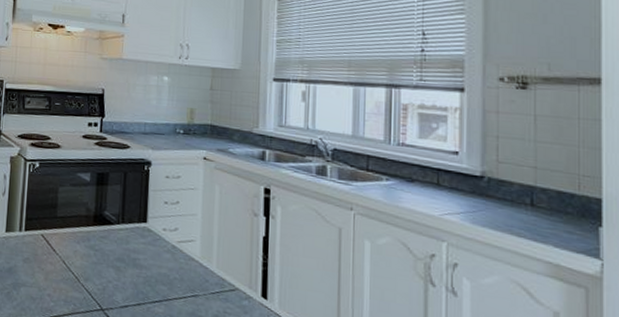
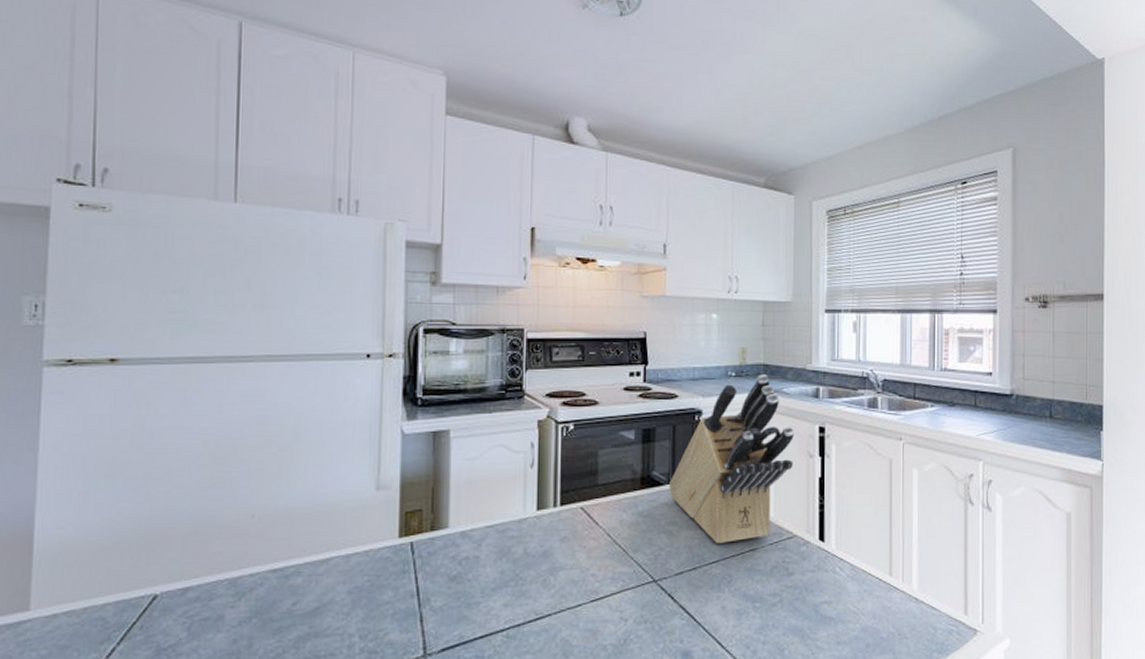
knife block: none [119,134,239,286] -> present [669,374,794,544]

